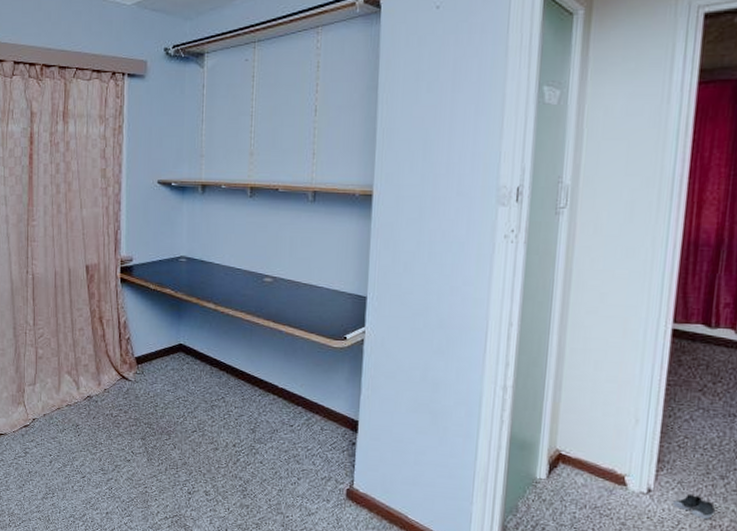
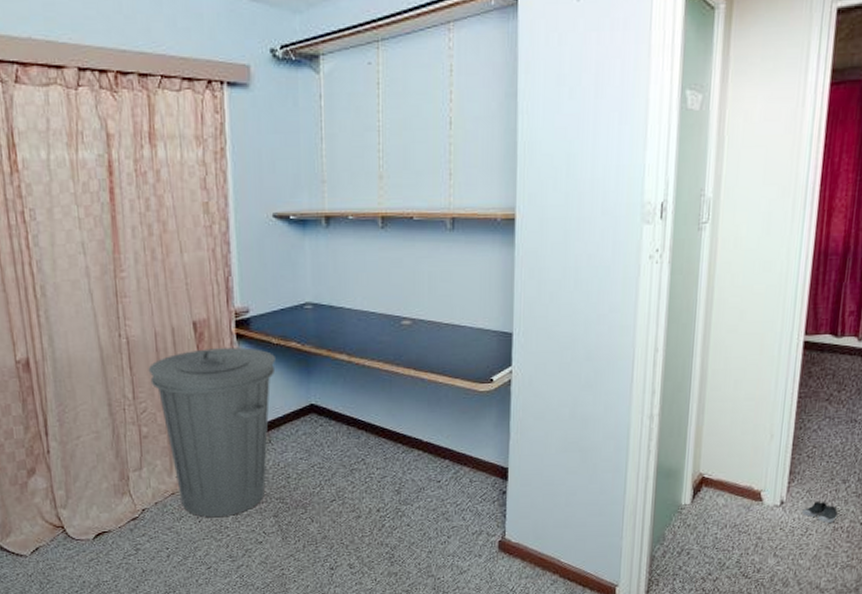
trash can: none [47,288,152,434] -> present [148,347,276,518]

